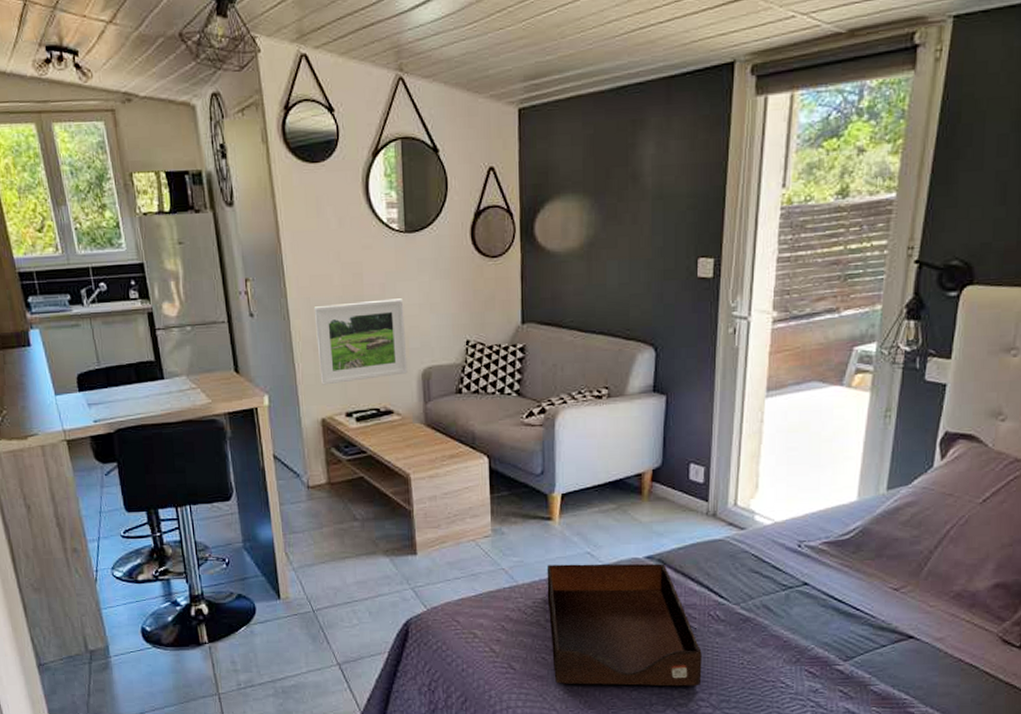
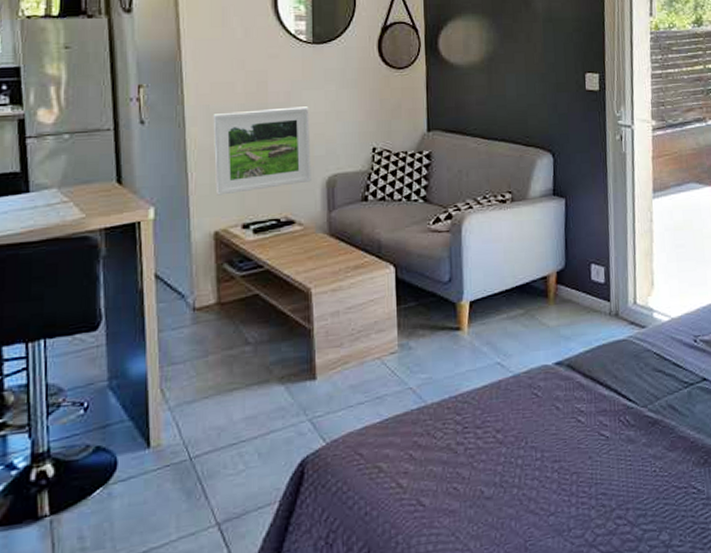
tray: present [547,563,702,687] -> none [456,369,617,518]

